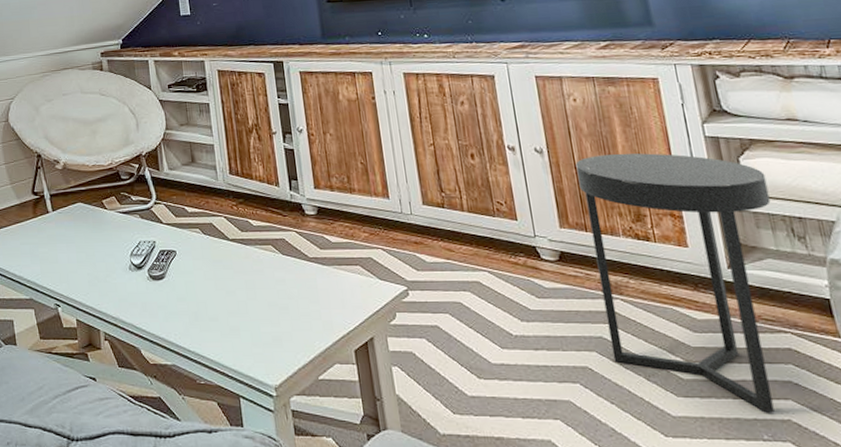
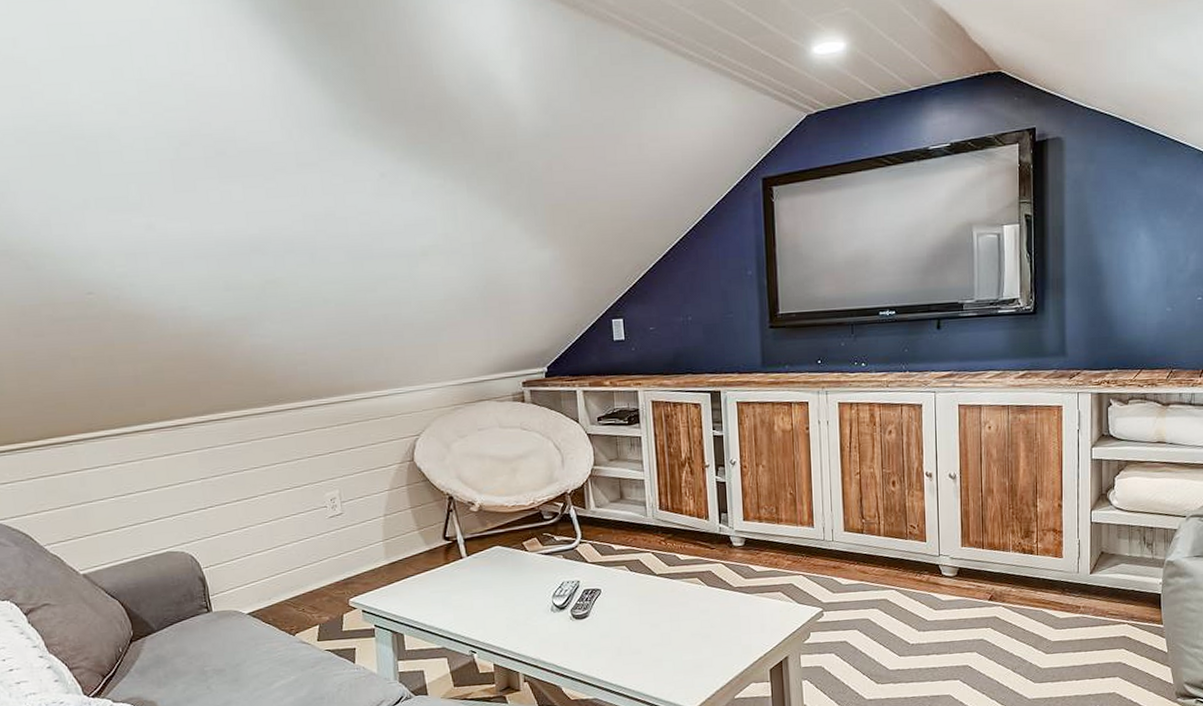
side table: present [575,153,774,413] -> none [982,475,1132,689]

